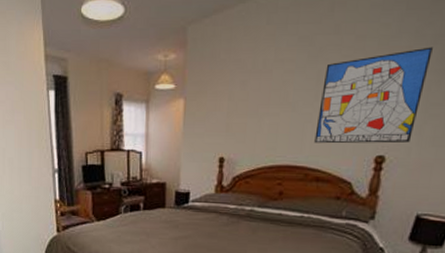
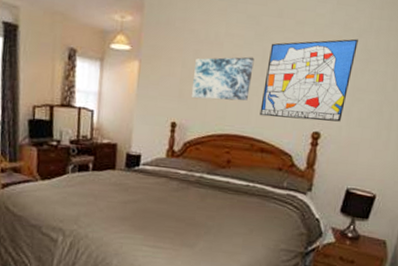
wall art: none [239,81,308,132] -> present [191,57,254,101]

